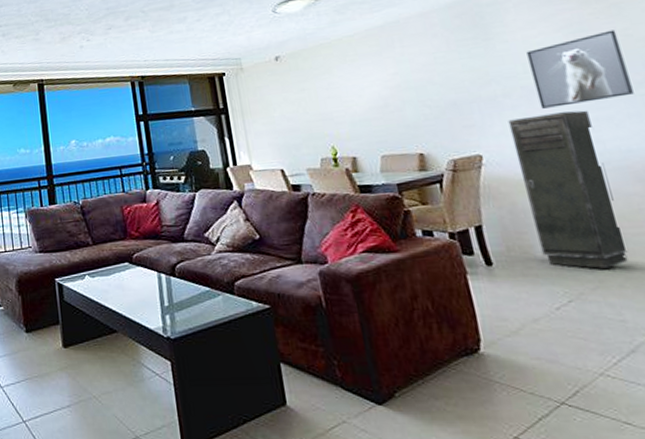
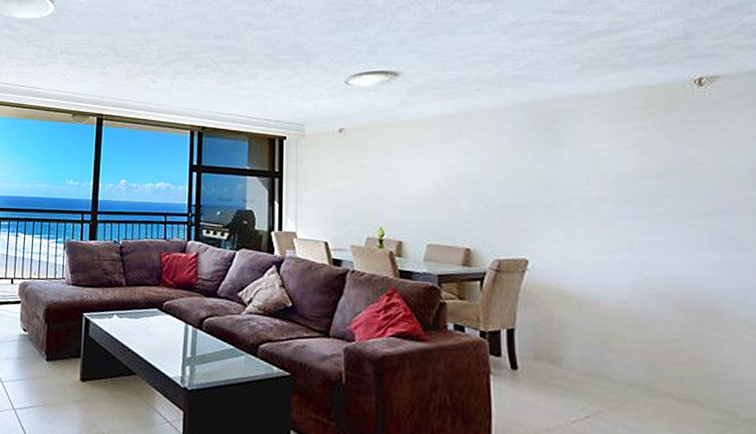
storage cabinet: present [508,110,629,269] -> none [561,229,654,391]
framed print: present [526,29,634,109] -> none [593,156,693,225]

